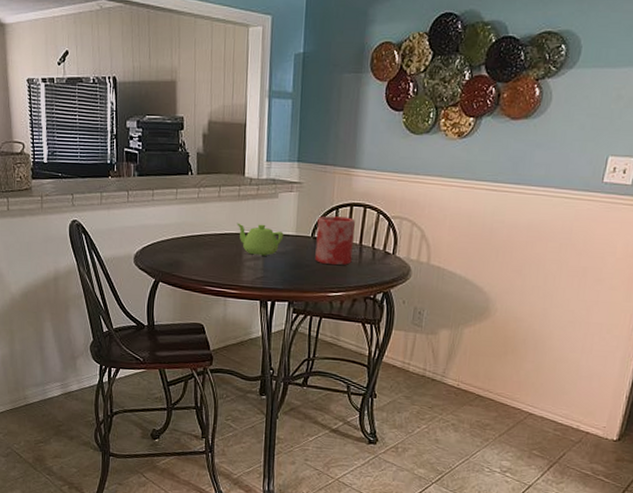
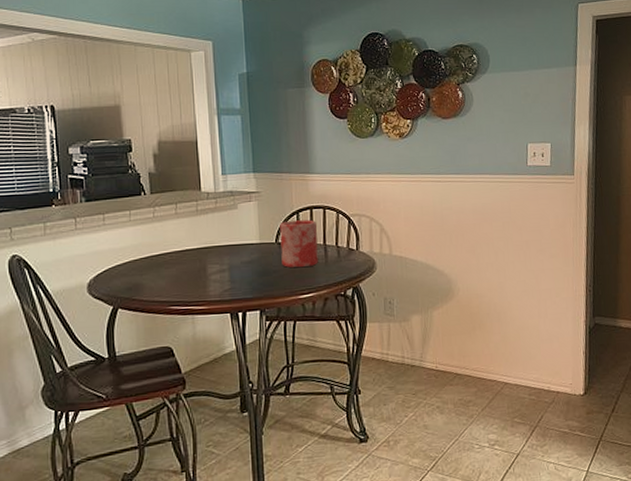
teapot: present [237,223,284,256] -> none [198,236,248,268]

